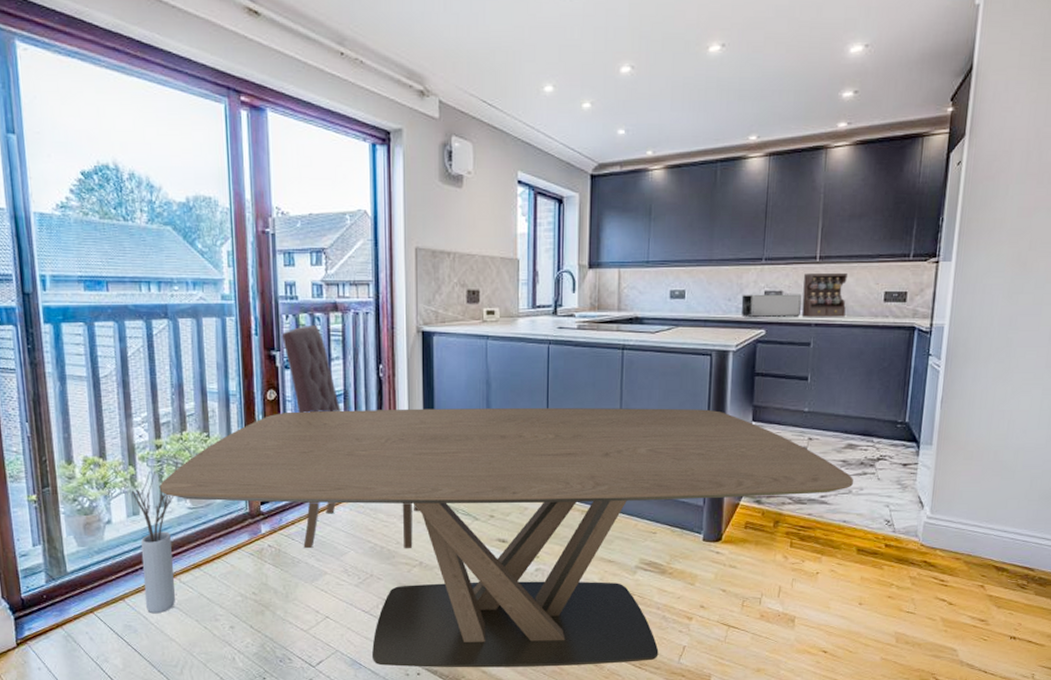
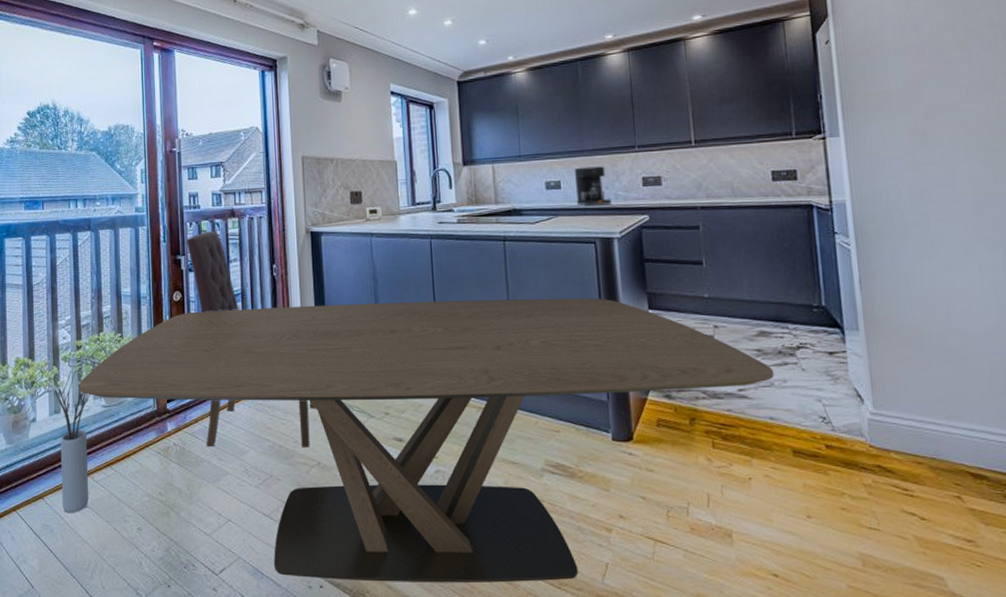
coffee maker: none [698,277,733,317] -> present [575,166,612,206]
toaster: present [741,294,802,318] -> none [619,178,684,204]
spice rack: present [801,272,849,318] -> none [681,154,732,202]

